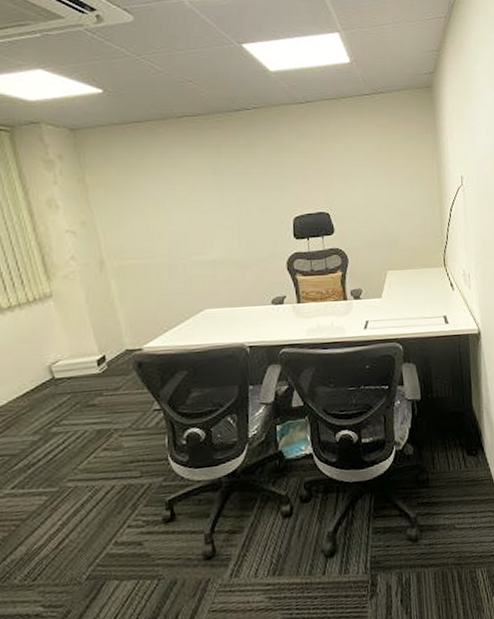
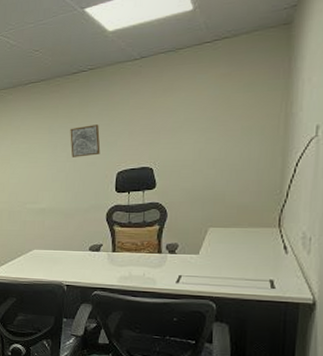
wall art: none [237,167,274,202] -> present [70,124,101,157]

